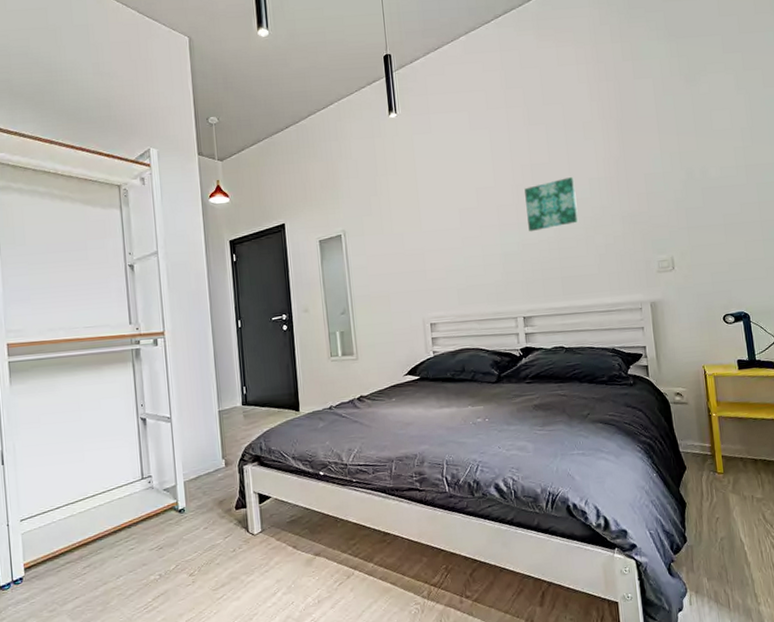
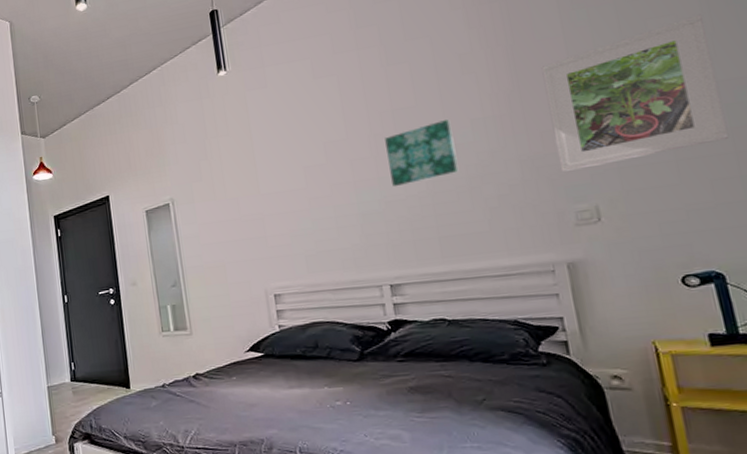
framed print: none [640,111,758,228] -> present [541,14,730,172]

